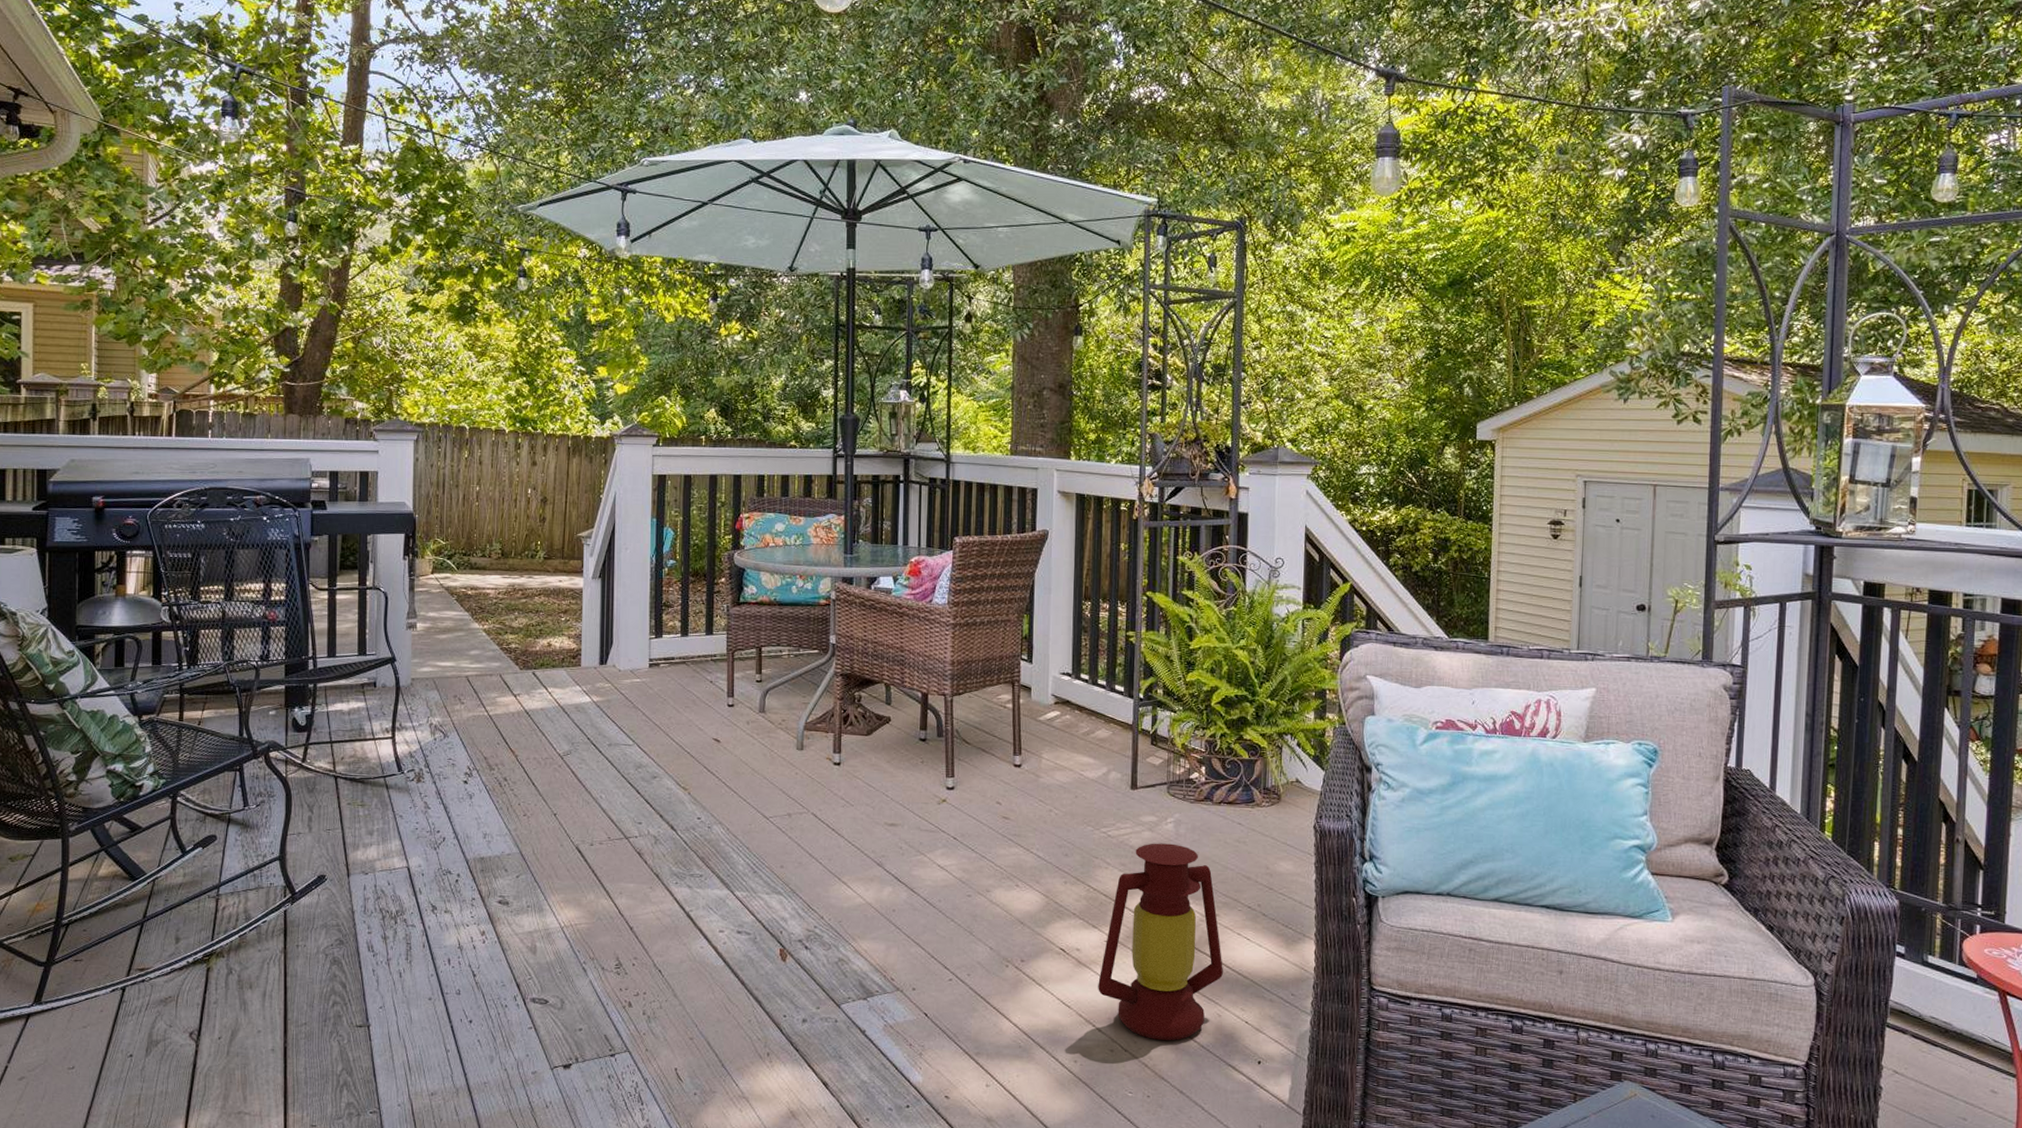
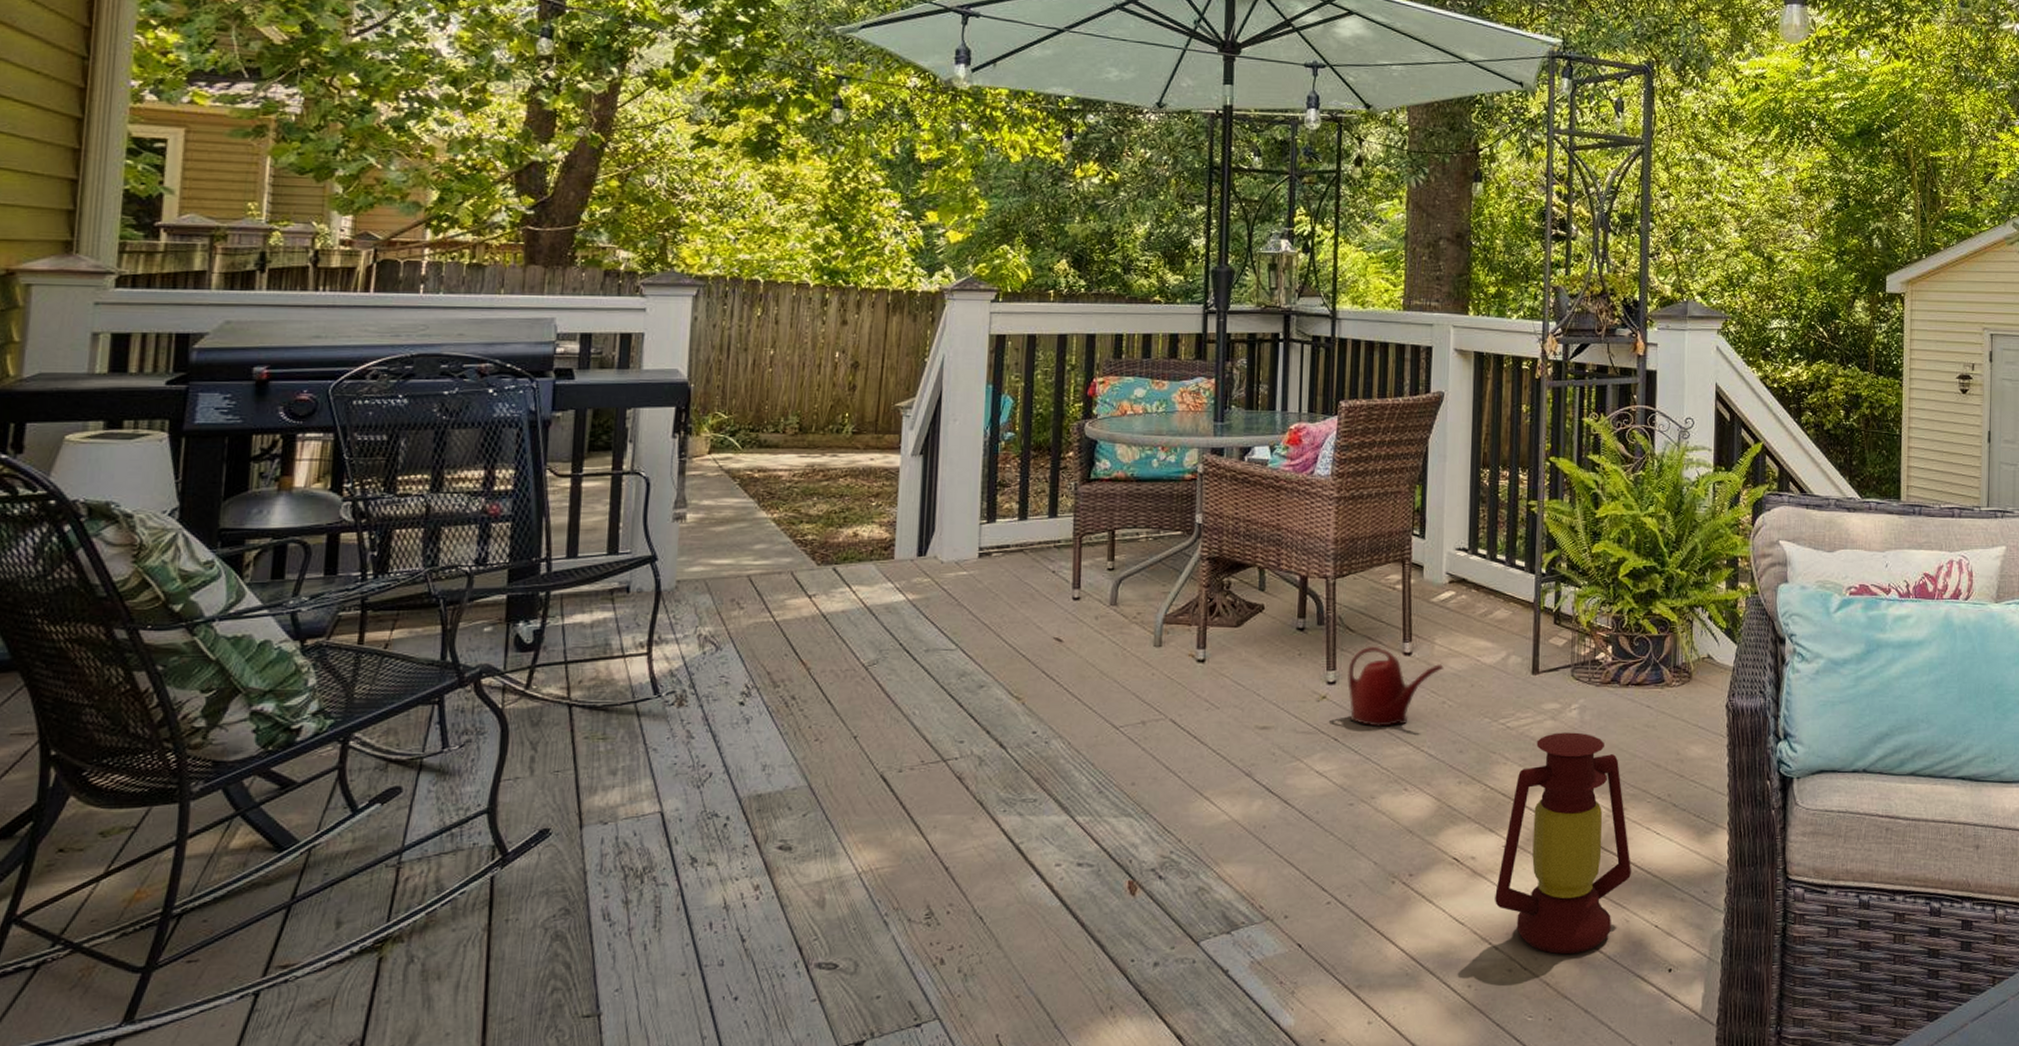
watering can: none [965,757,1051,829] -> present [1348,646,1444,727]

